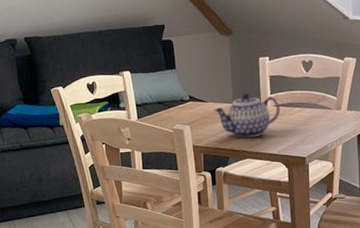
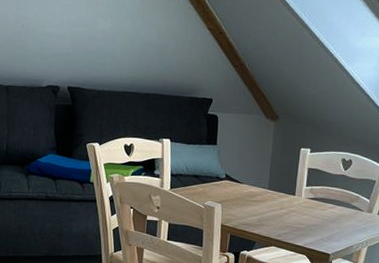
teapot: present [213,92,281,138] -> none [247,180,314,226]

